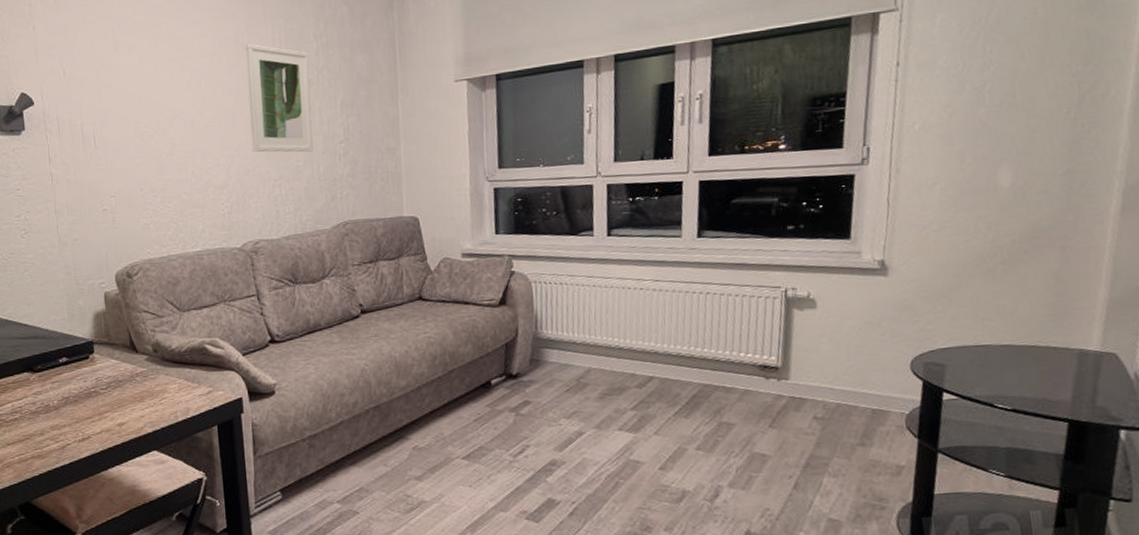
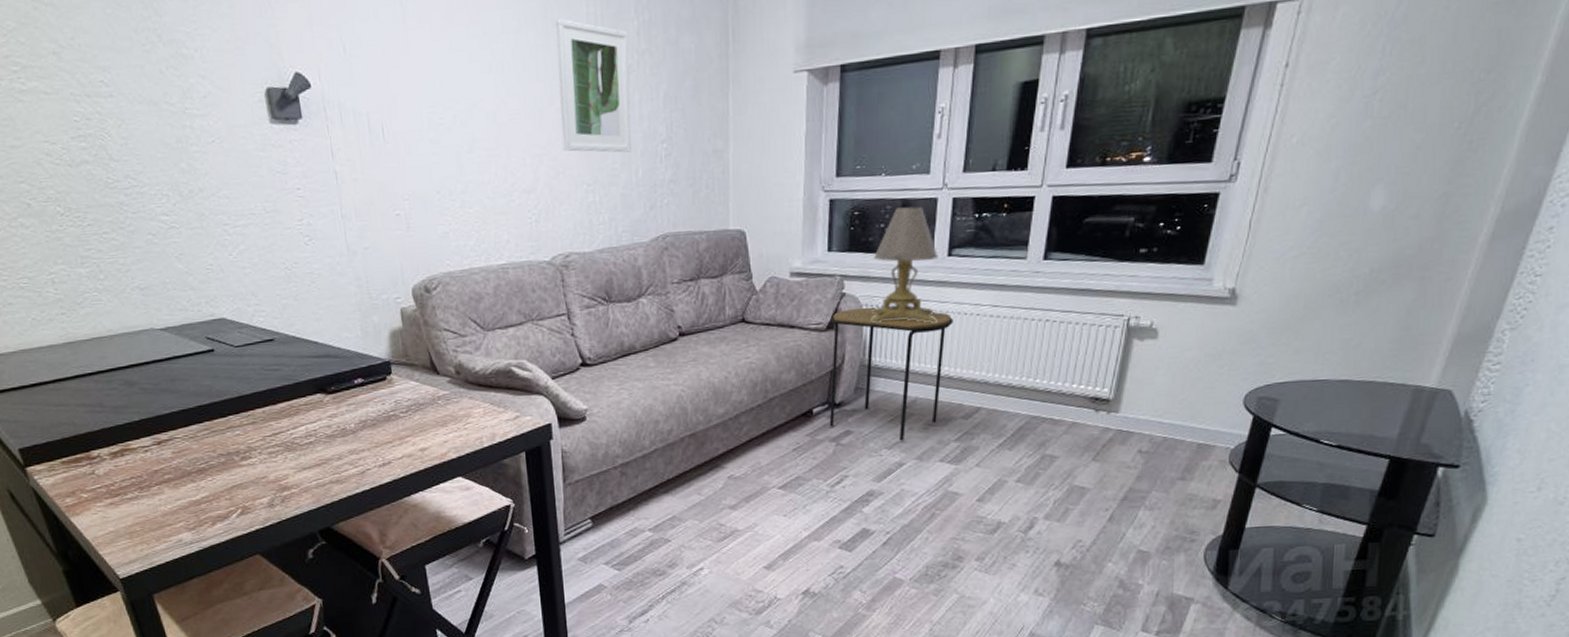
side table: none [502,283,619,410] -> present [829,307,953,441]
lamp: none [538,192,603,298] -> present [871,206,938,323]

